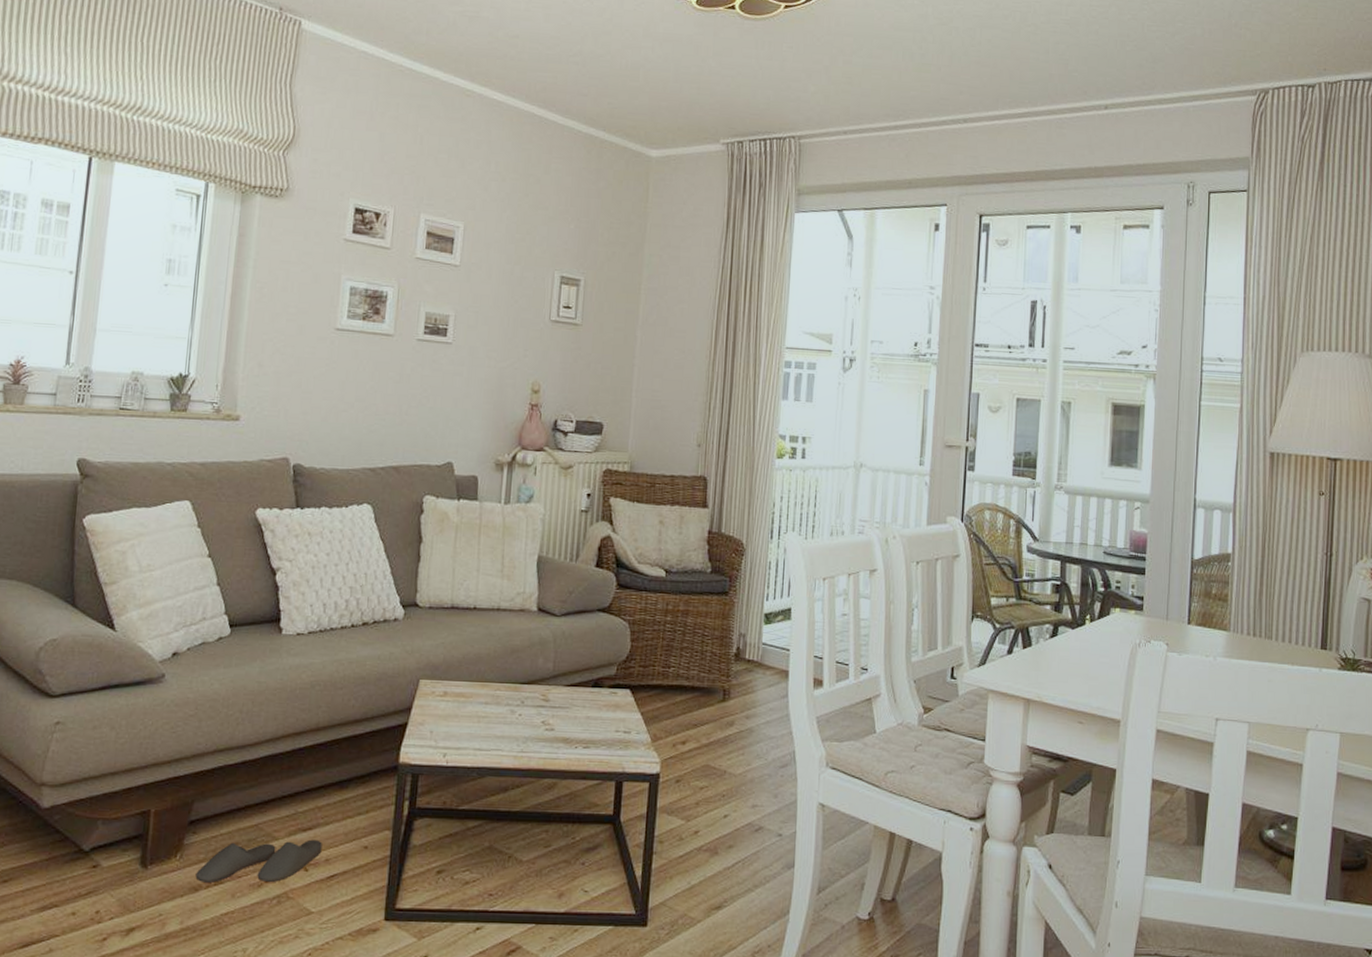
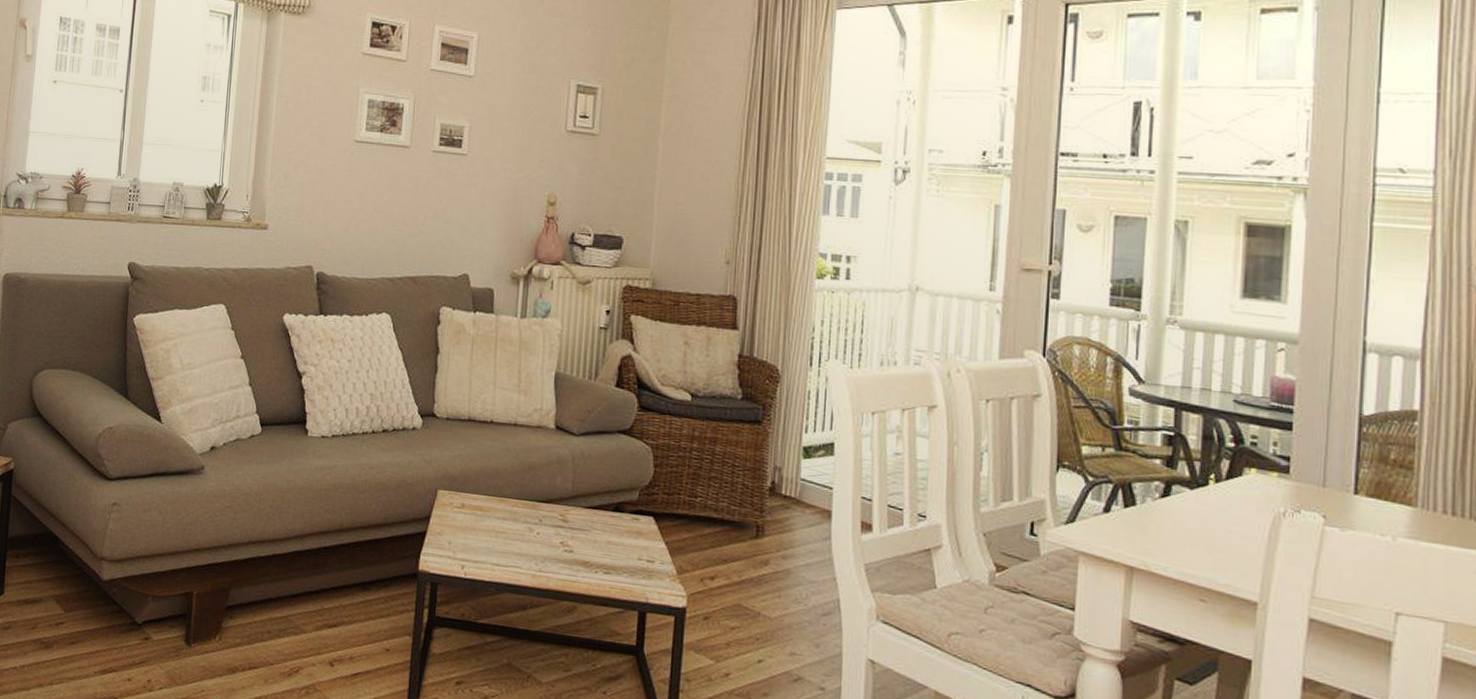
slippers: present [195,839,322,883] -> none [232,630,347,673]

